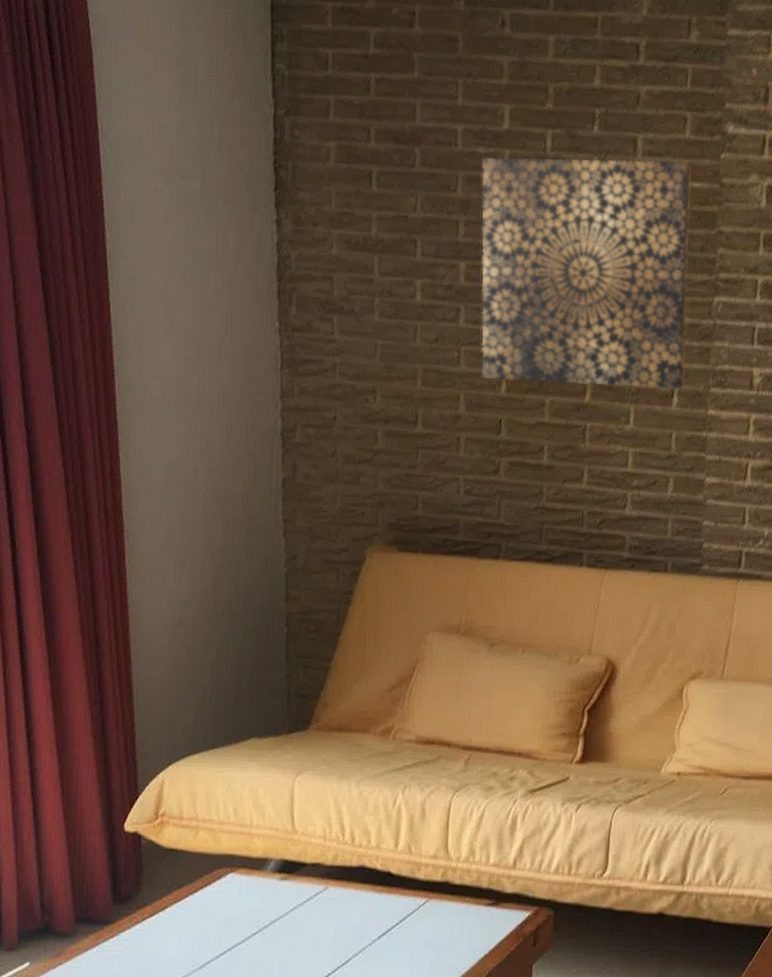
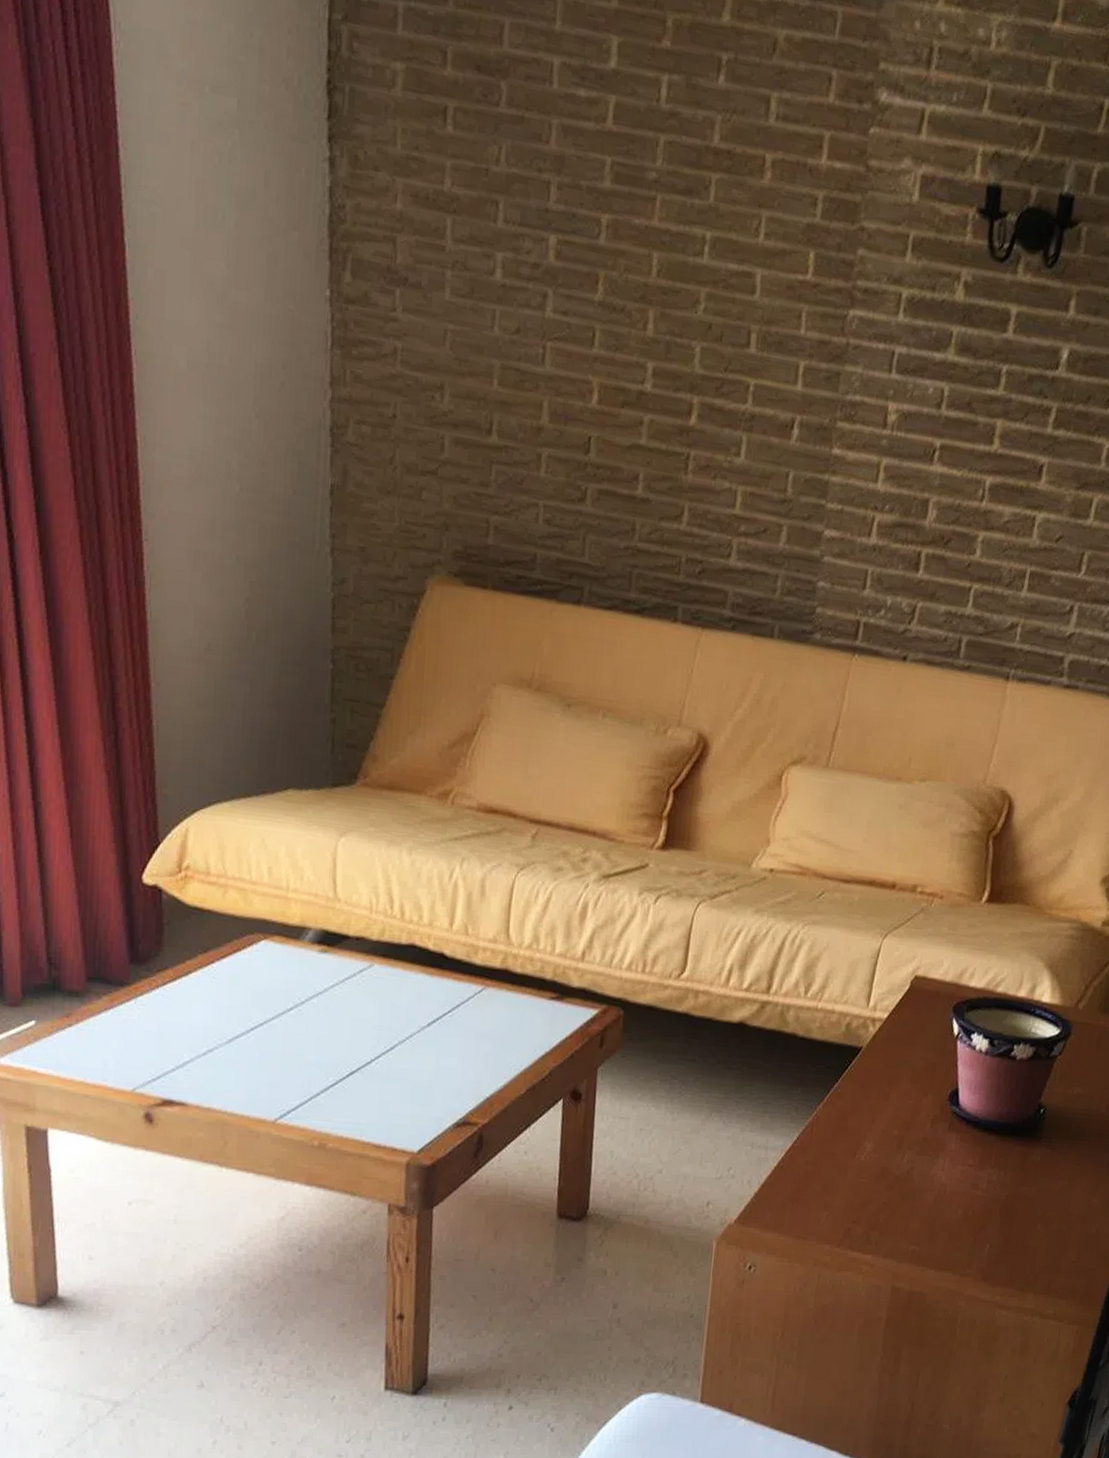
wall art: present [481,156,691,389] -> none [569,101,833,420]

